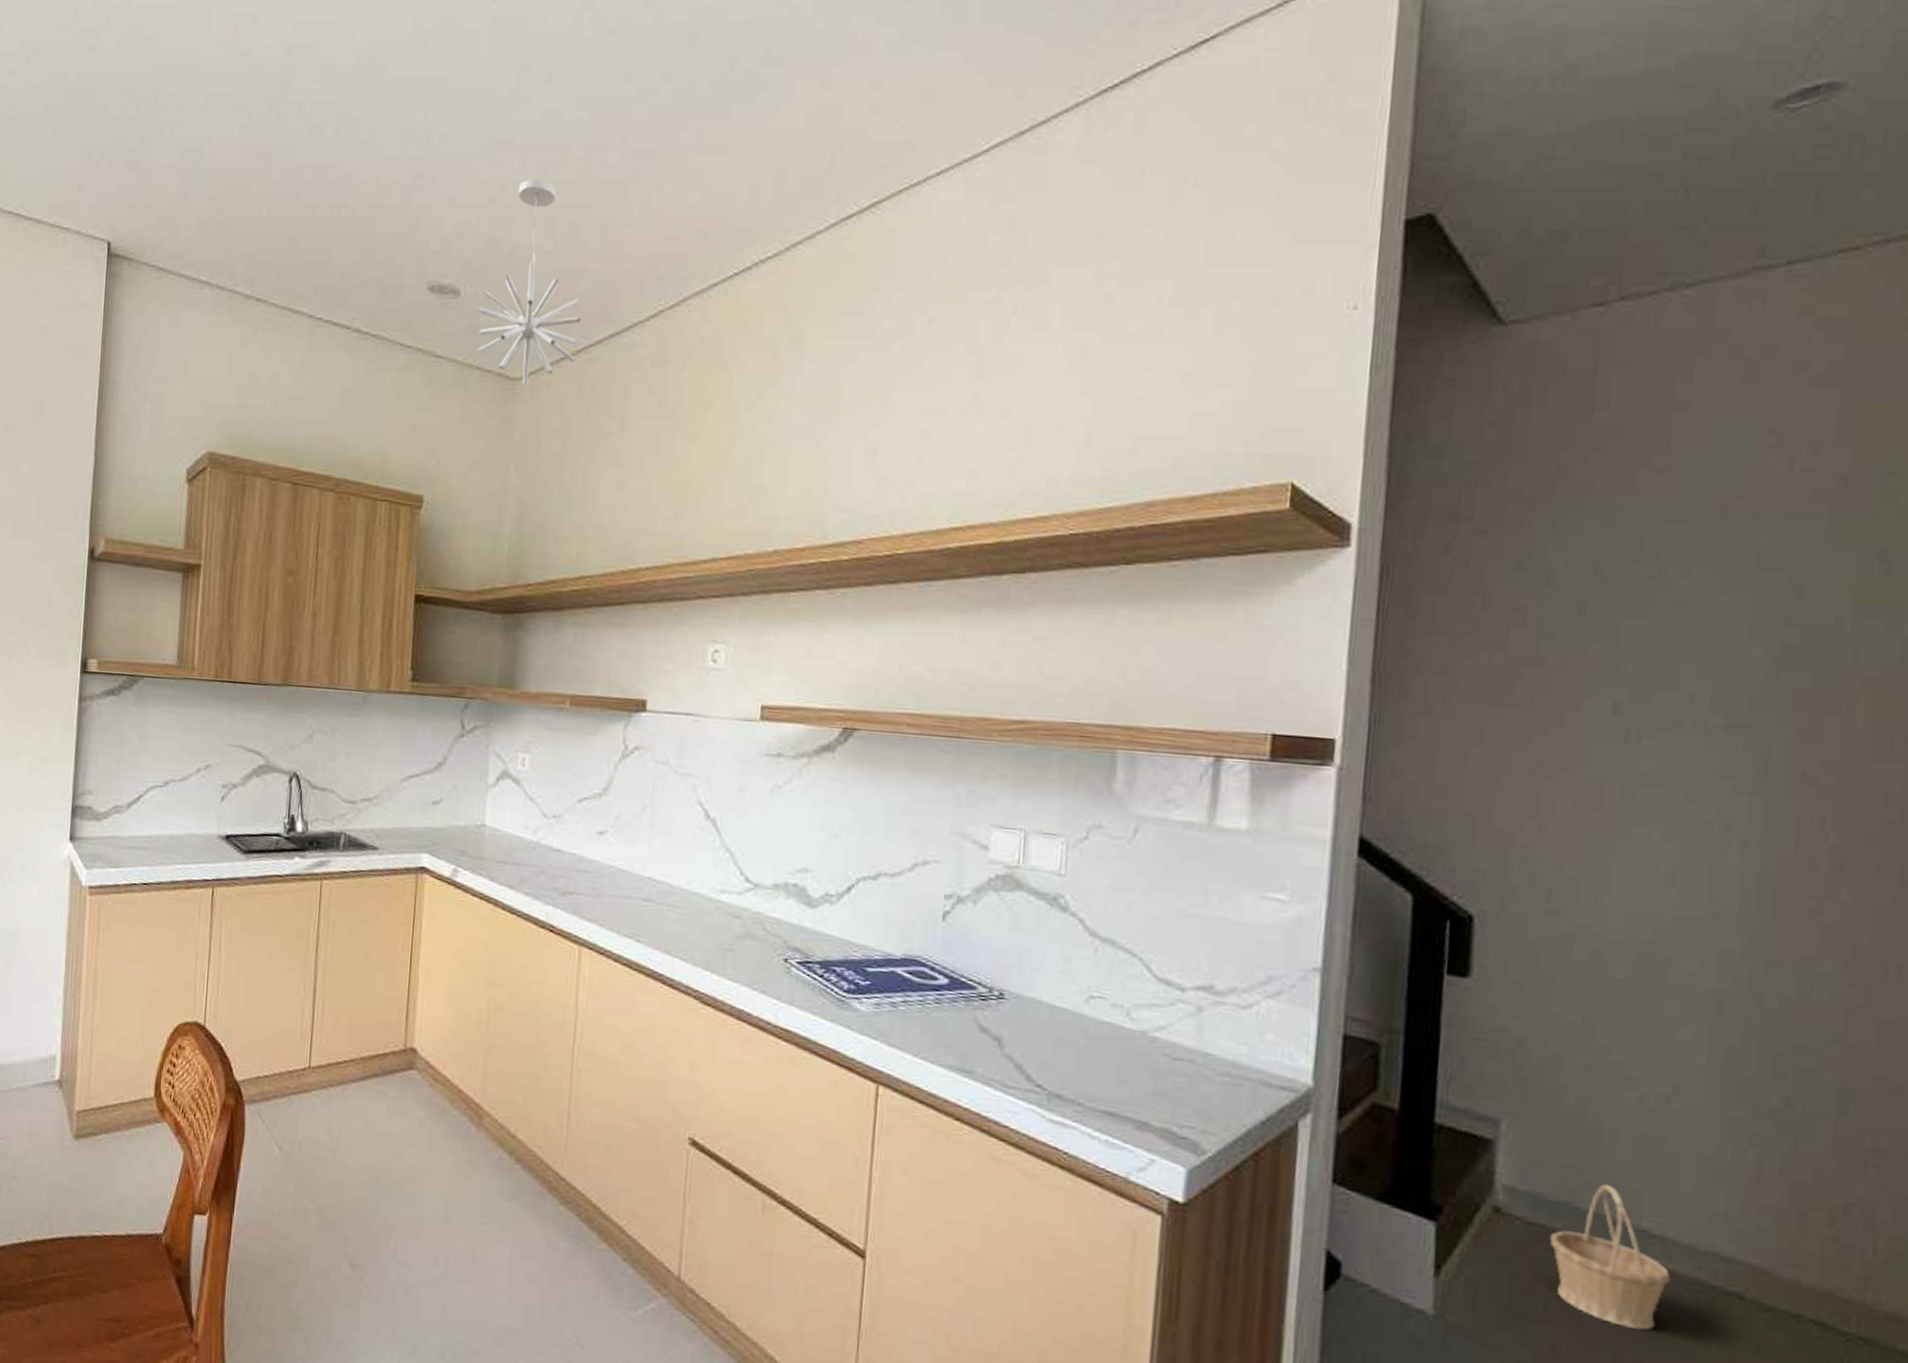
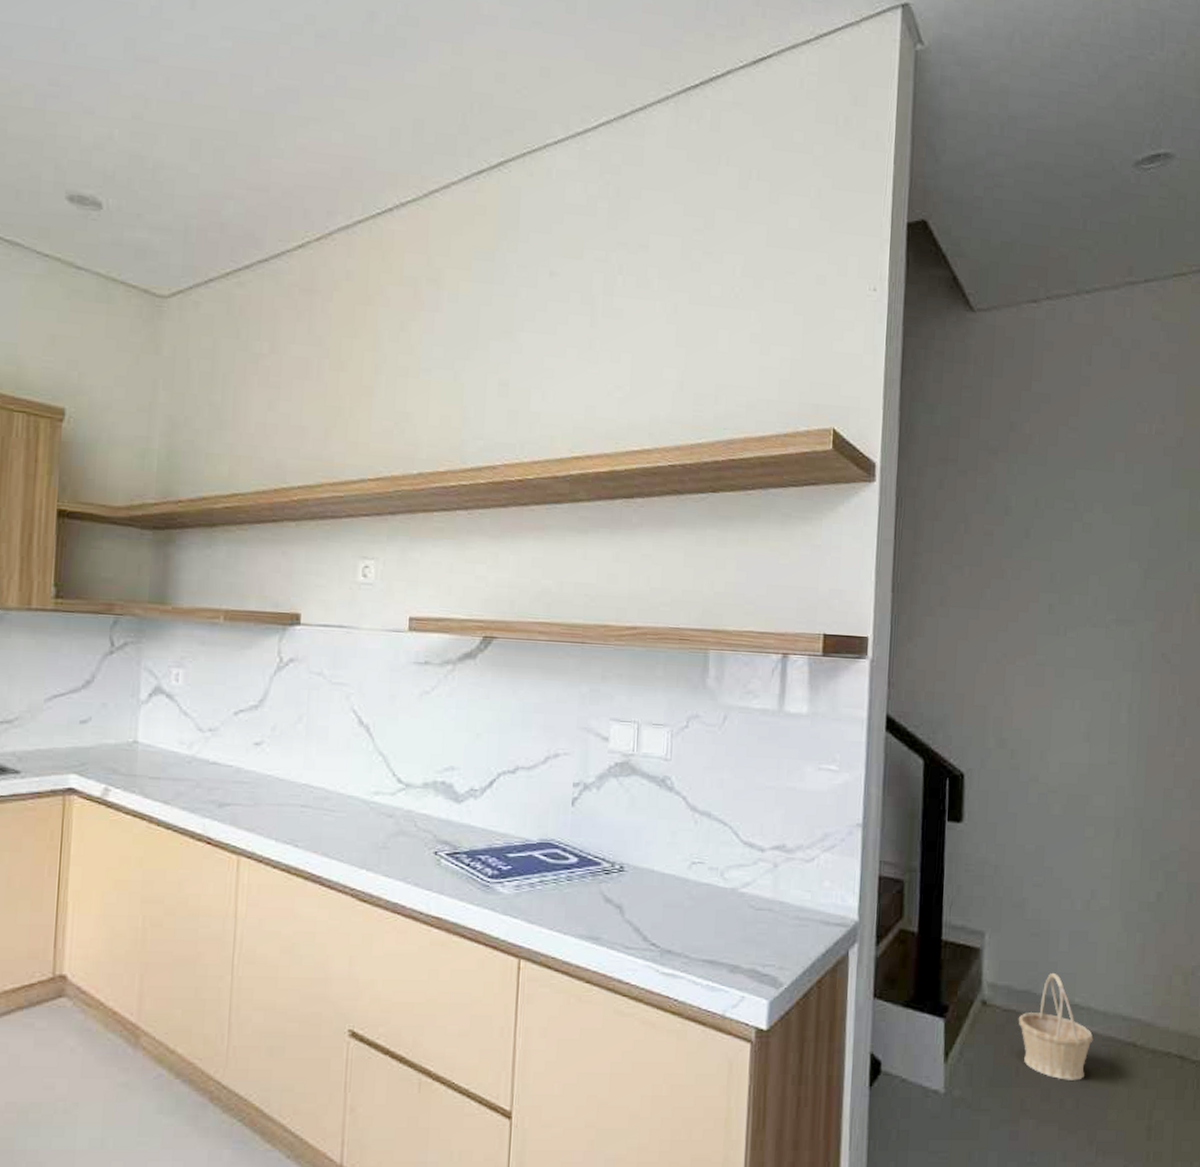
pendant light: present [477,178,582,385] -> none [121,100,230,303]

